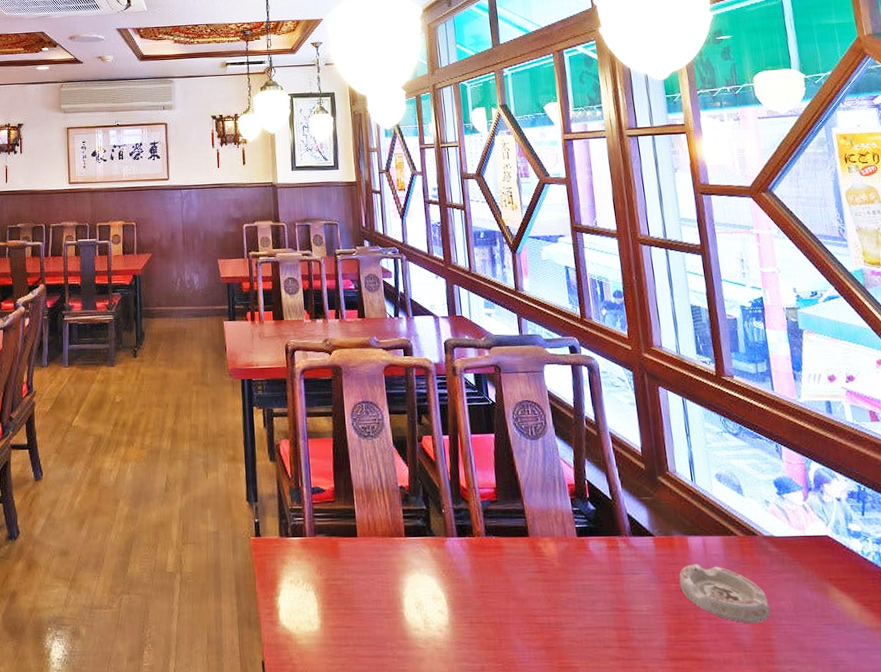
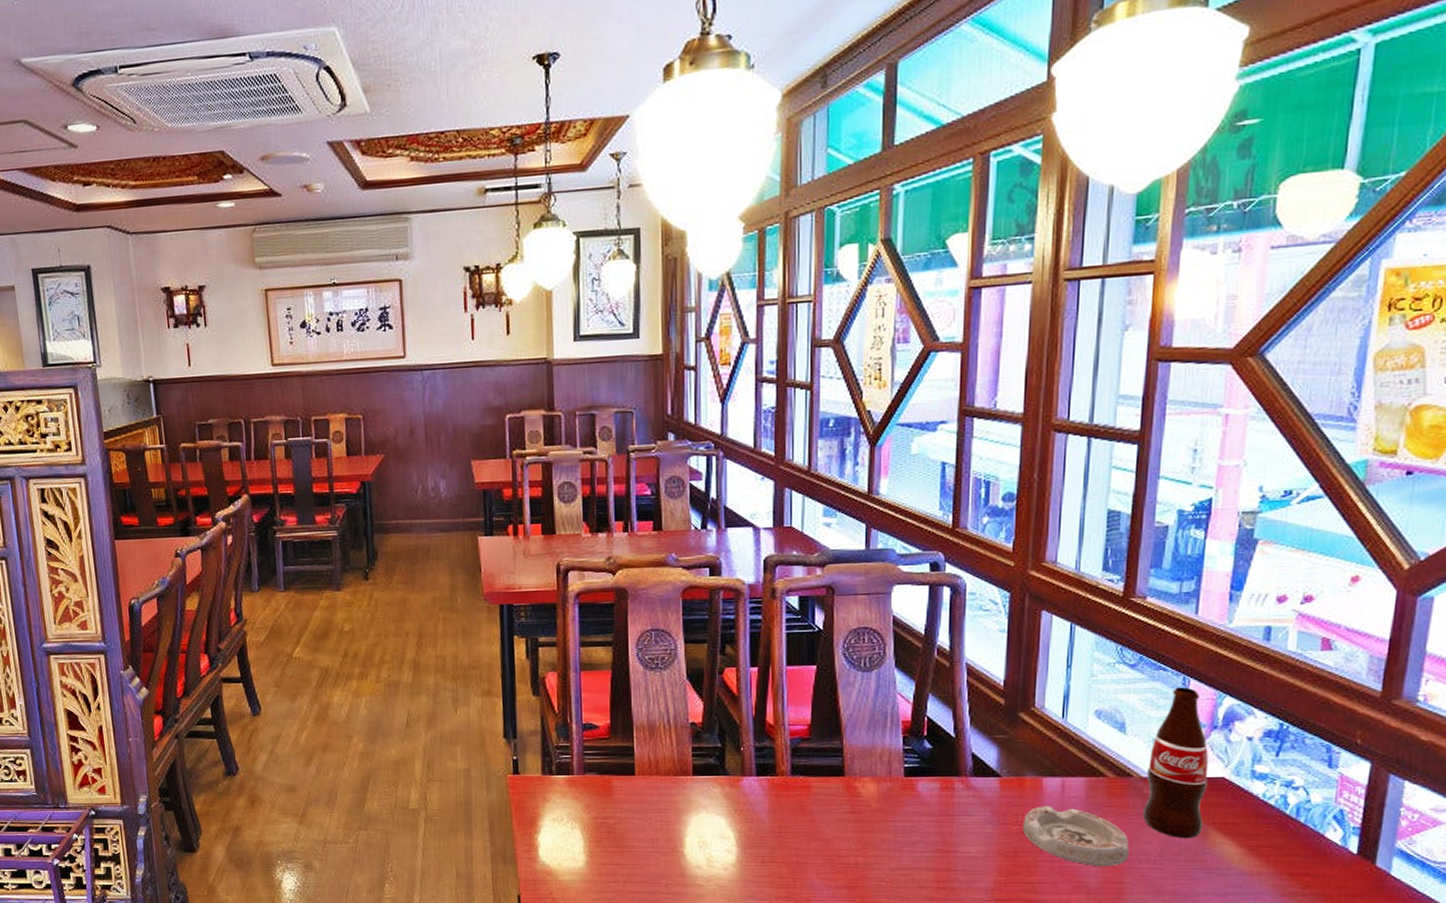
bottle: none [765,453,823,595] -> present [1142,687,1209,839]

